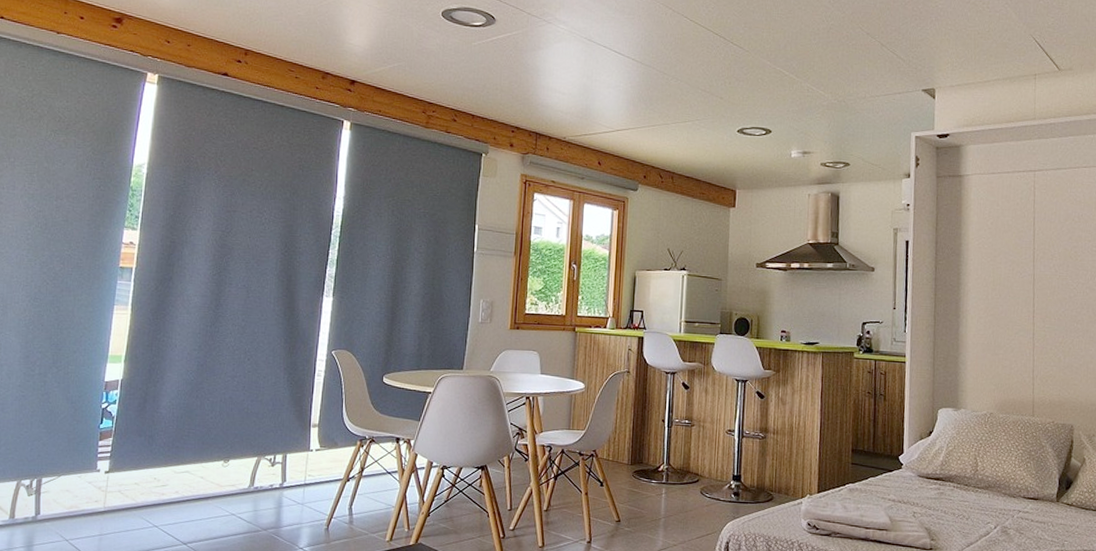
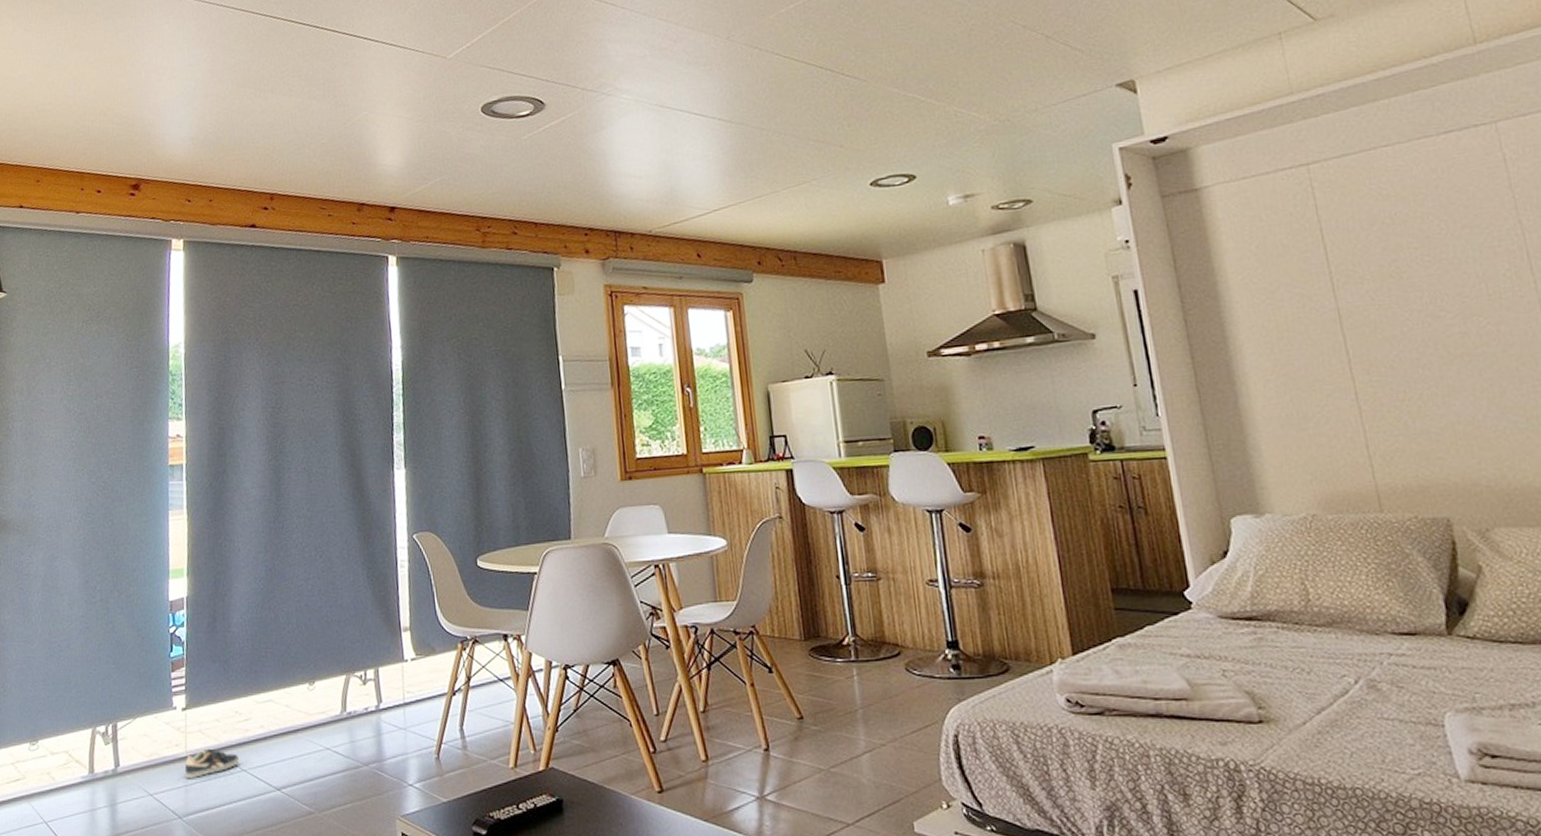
sneaker: none [101,506,153,530] -> present [184,748,240,779]

